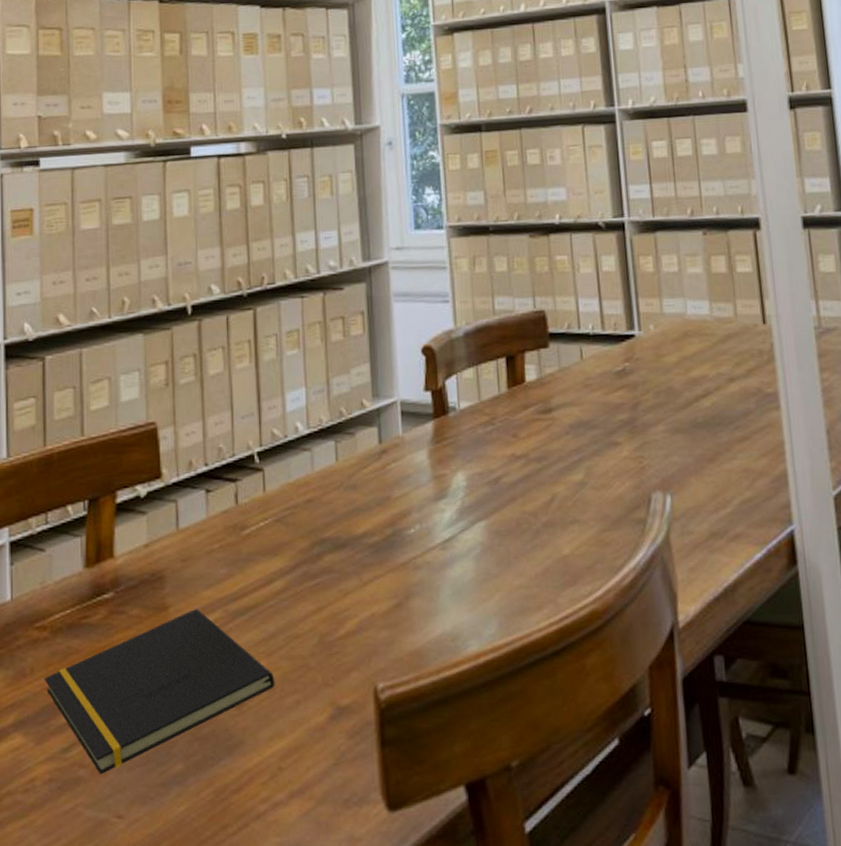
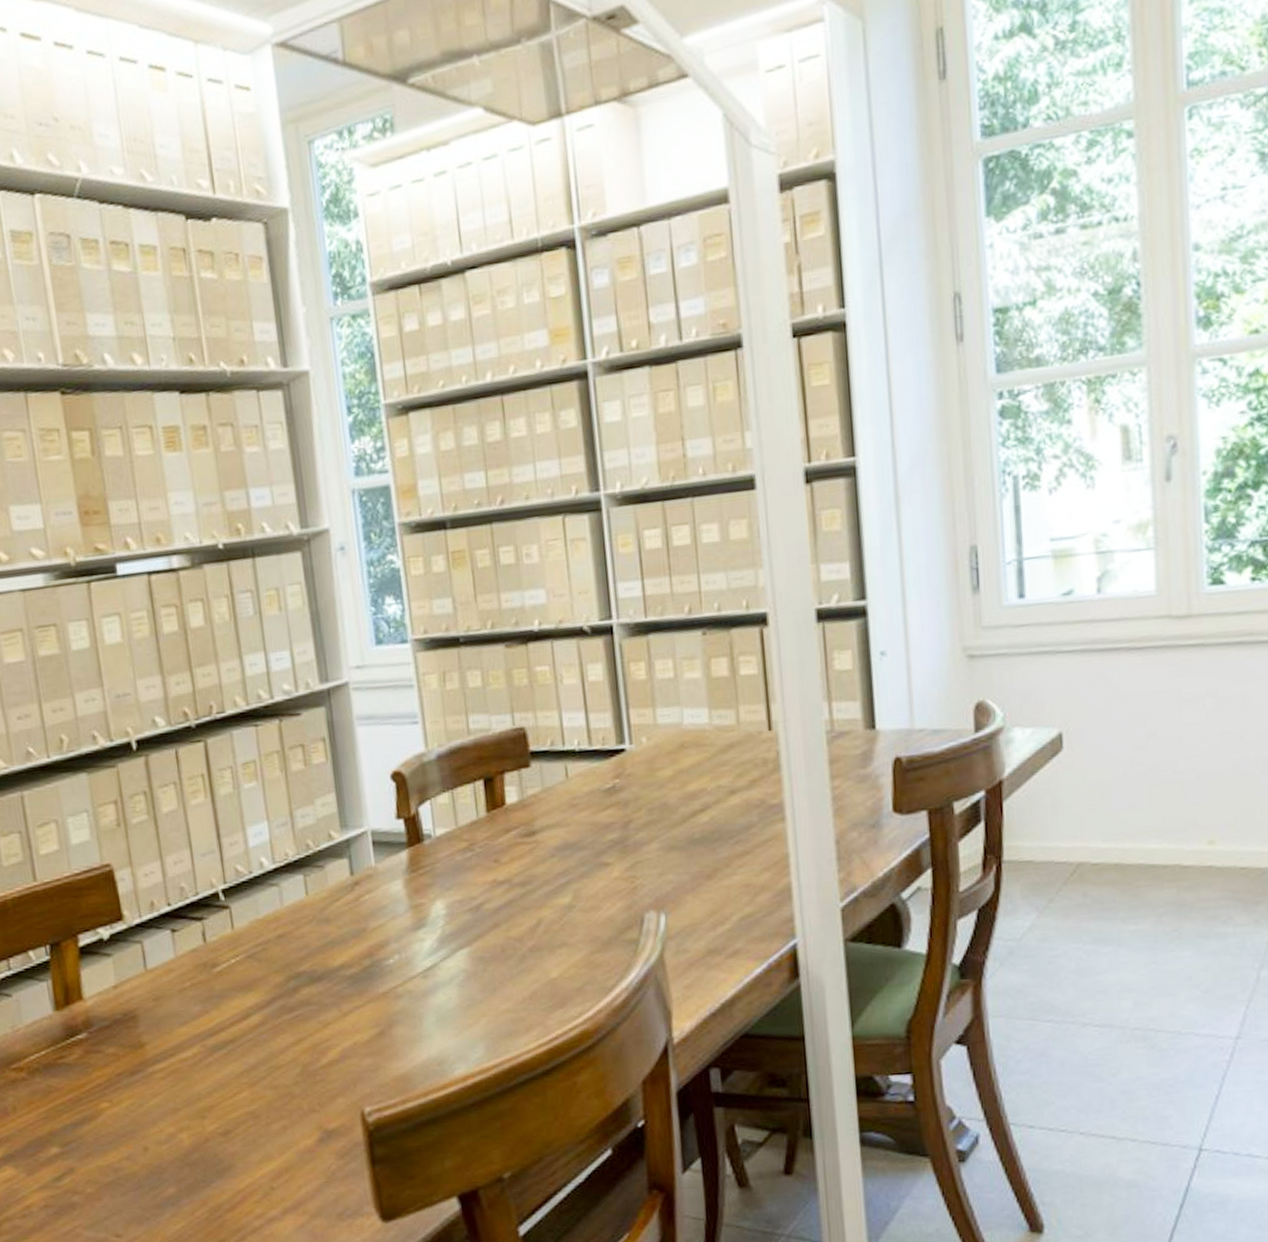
notepad: present [44,609,275,775] -> none [27,1045,261,1200]

